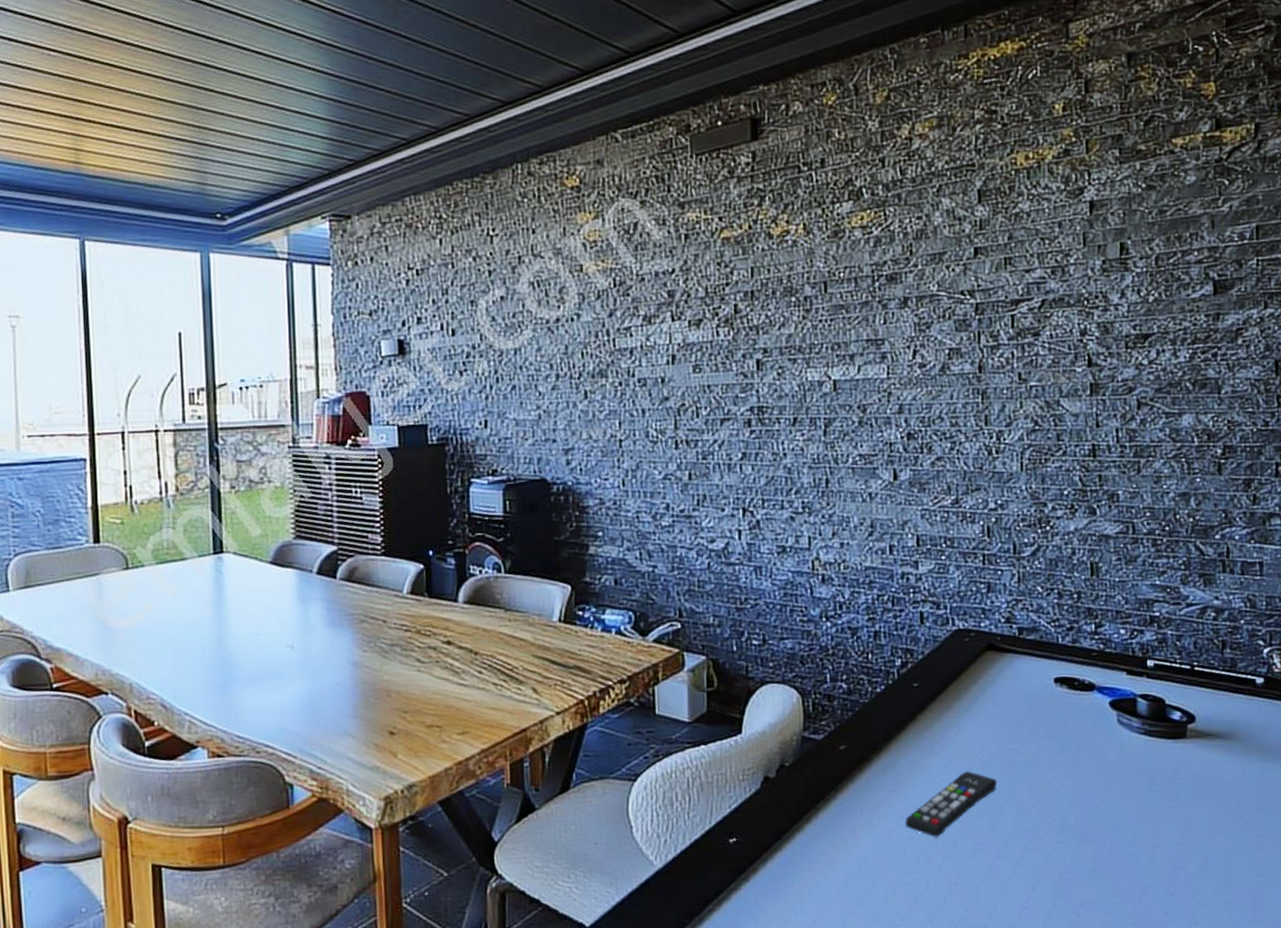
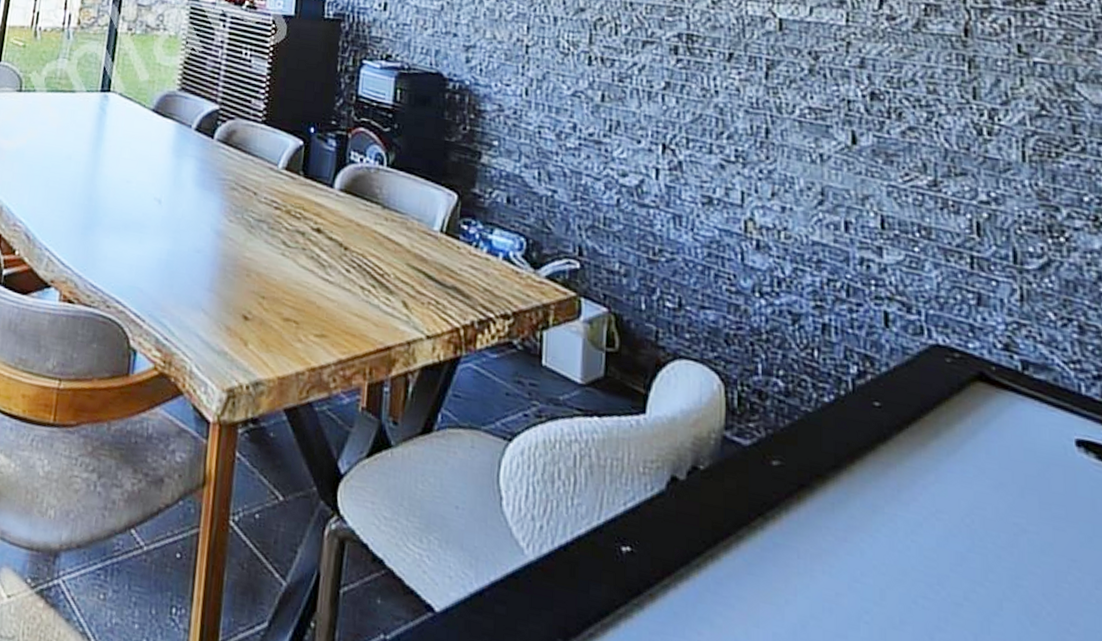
remote control: present [905,771,997,838] -> none [859,537,993,621]

